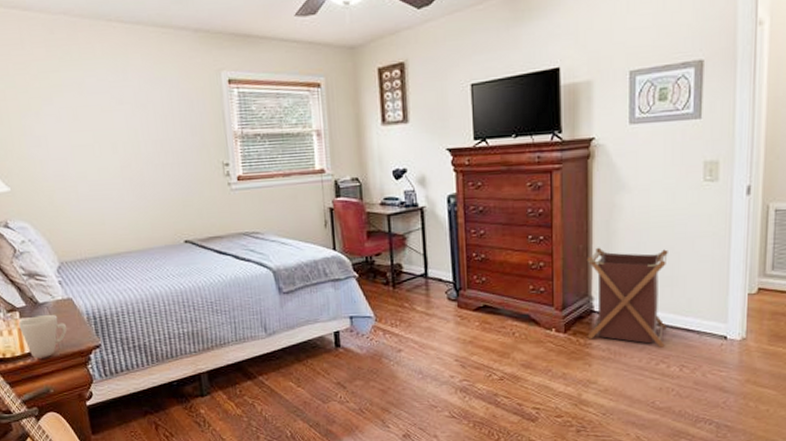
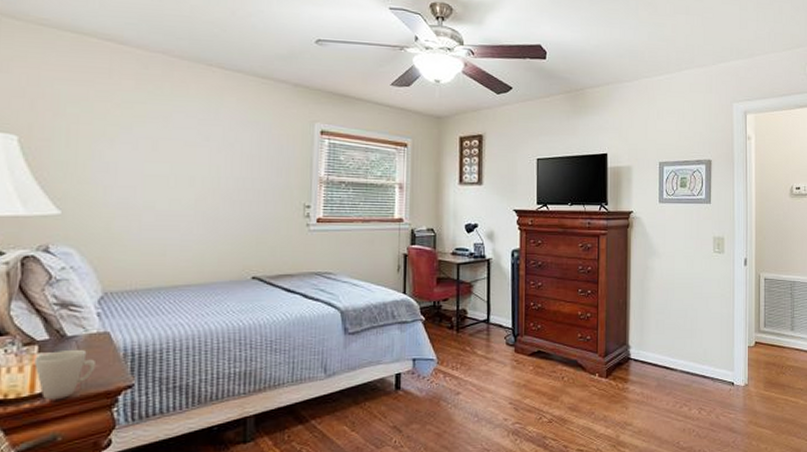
laundry basket: present [586,247,668,348] -> none [625,302,688,392]

